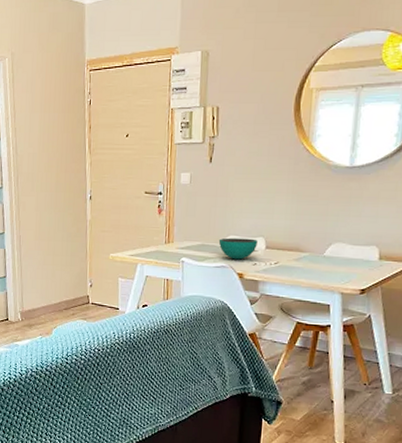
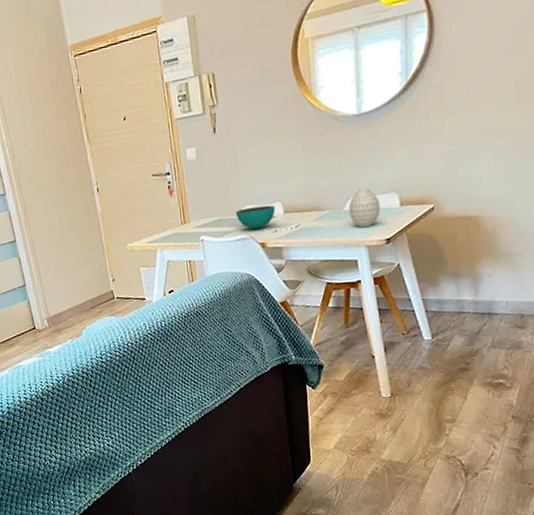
vase: none [329,236,360,275] -> present [349,186,381,228]

